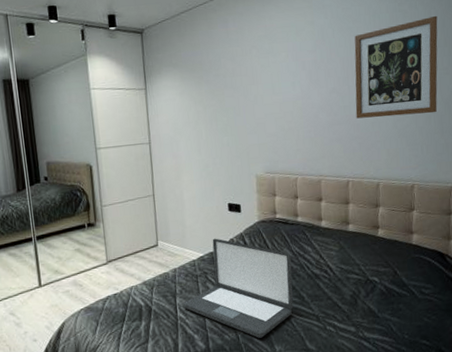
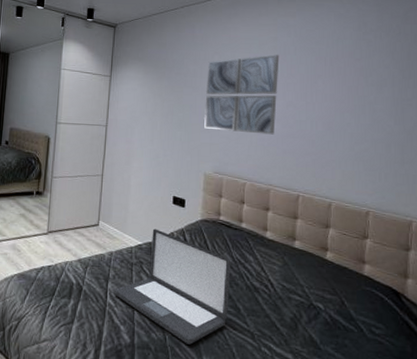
wall art: none [246,40,320,130] -> present [204,54,280,135]
wall art: present [354,15,438,119] -> none [312,48,403,142]

